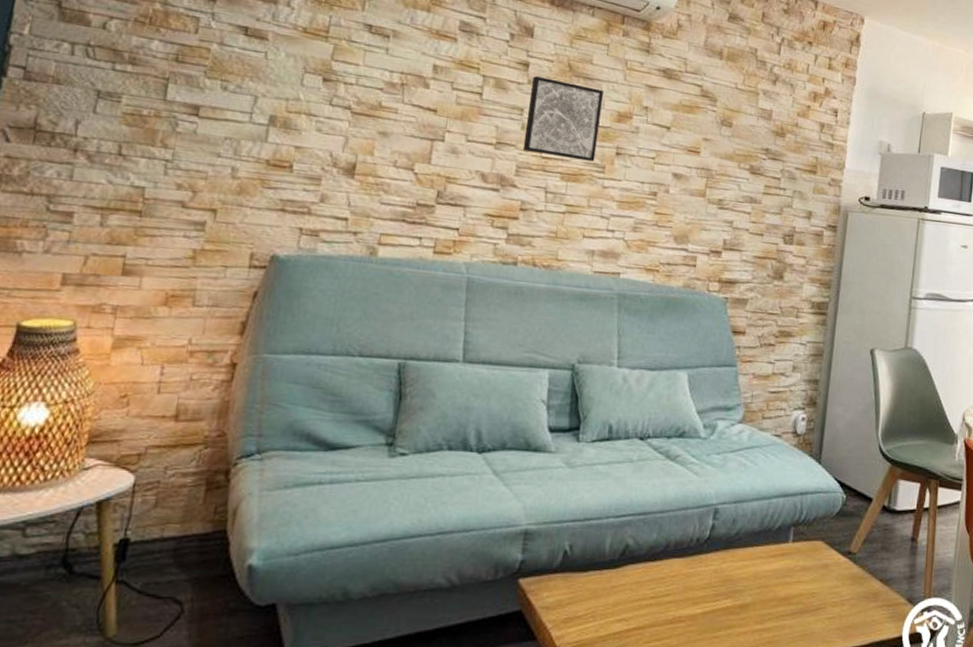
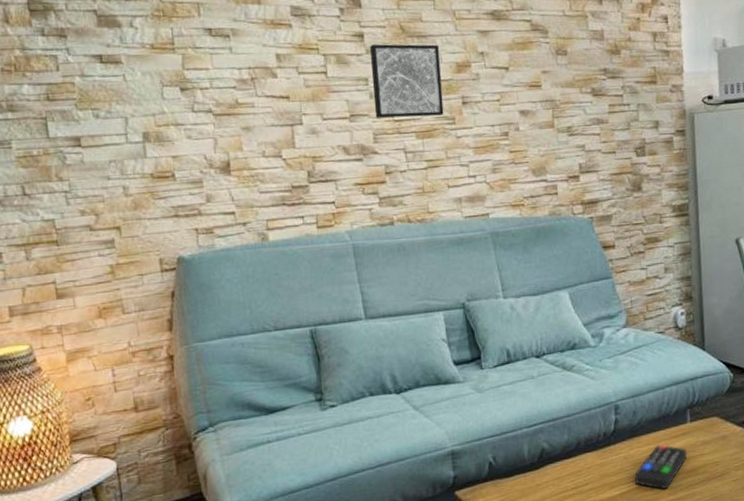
remote control: none [720,562,783,615] -> present [634,444,687,489]

